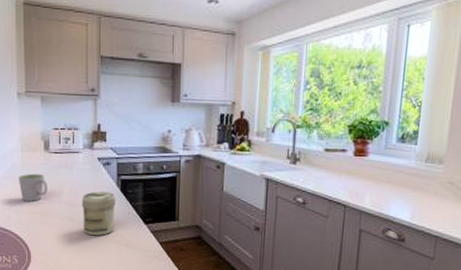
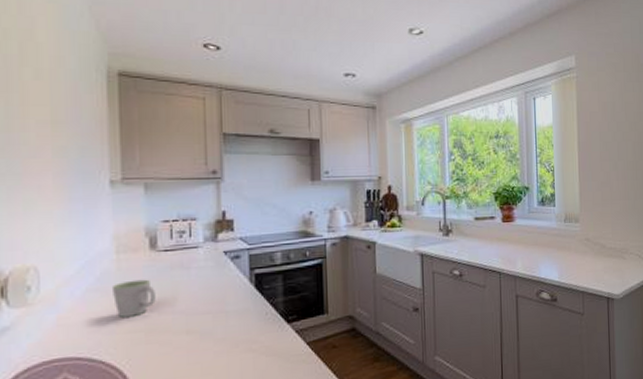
jar: present [82,191,116,236] -> none [203,291,249,349]

